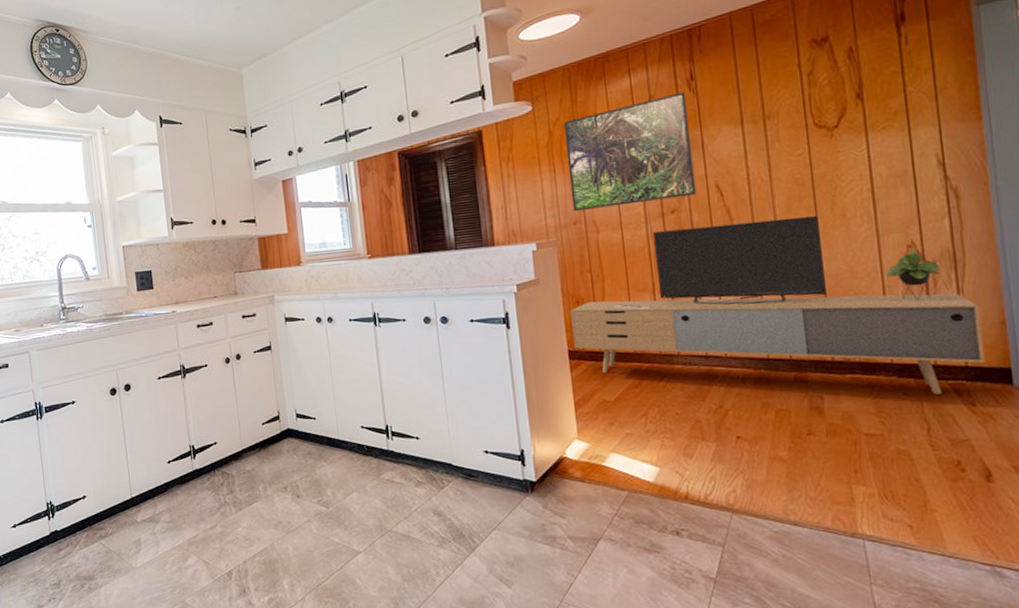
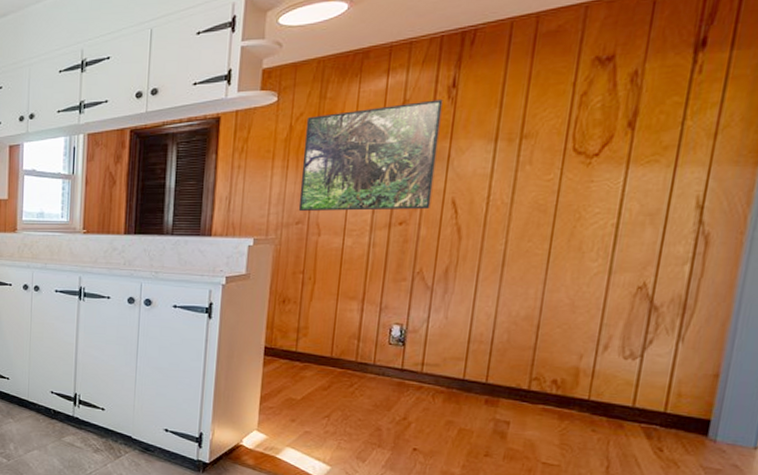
media console: present [569,215,986,395] -> none [271,242,696,436]

